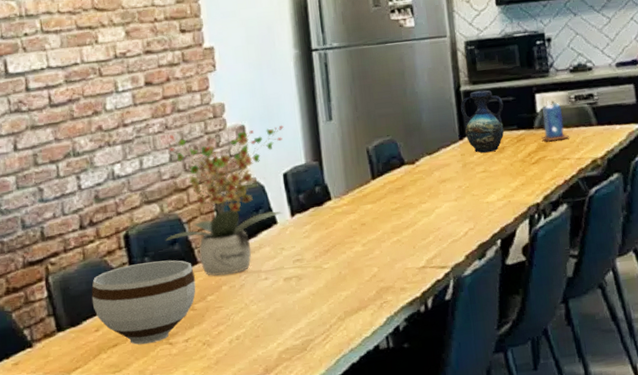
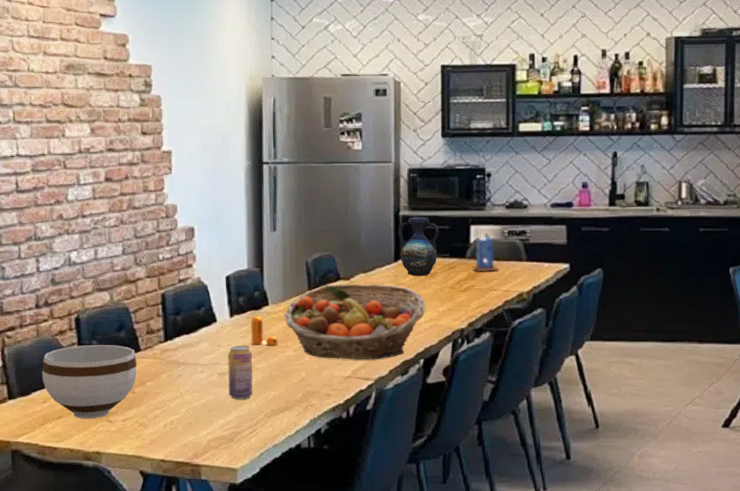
potted plant: present [165,125,284,276] -> none [113,229,230,365]
pop: none [292,245,323,305] -> present [228,345,253,400]
pepper shaker: none [314,212,346,244] -> present [251,316,279,346]
fruit basket: none [348,164,498,250] -> present [283,284,426,361]

